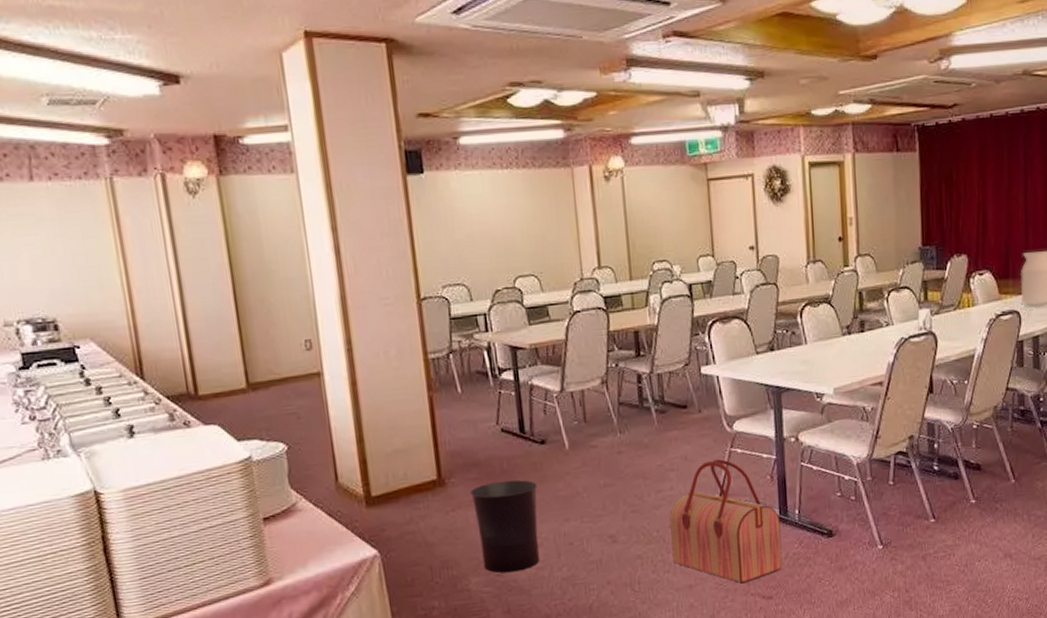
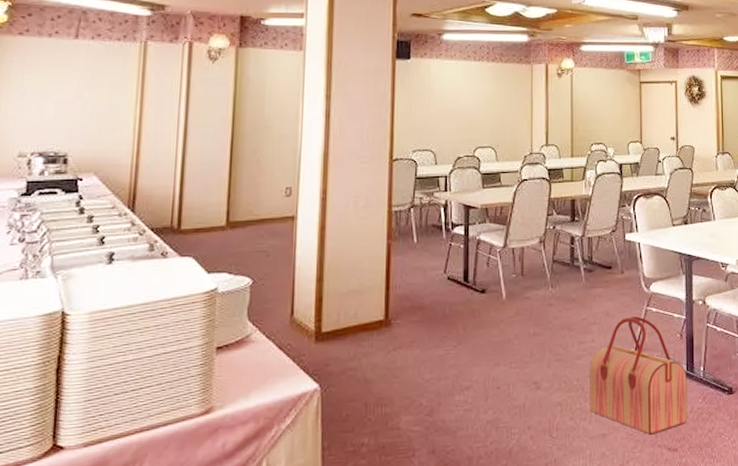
waste bin: present [470,480,539,573] -> none [413,324,474,413]

